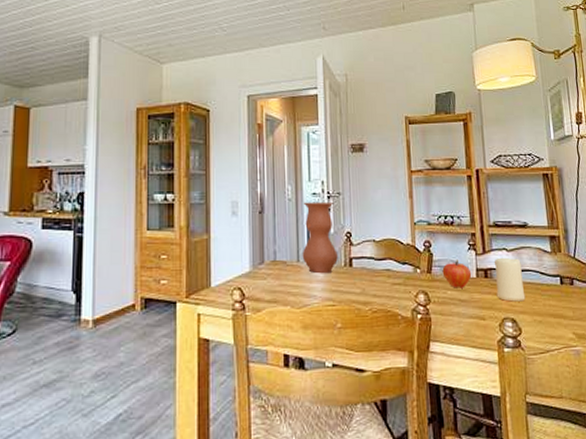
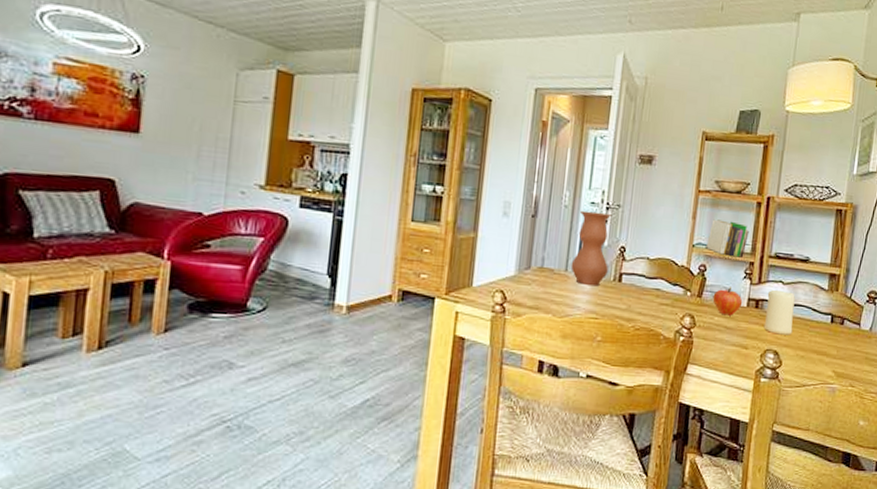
books: none [427,196,465,230] -> present [706,219,749,258]

